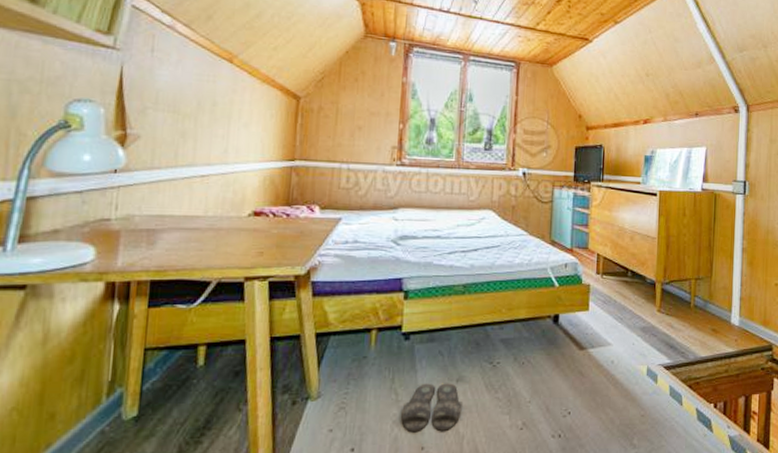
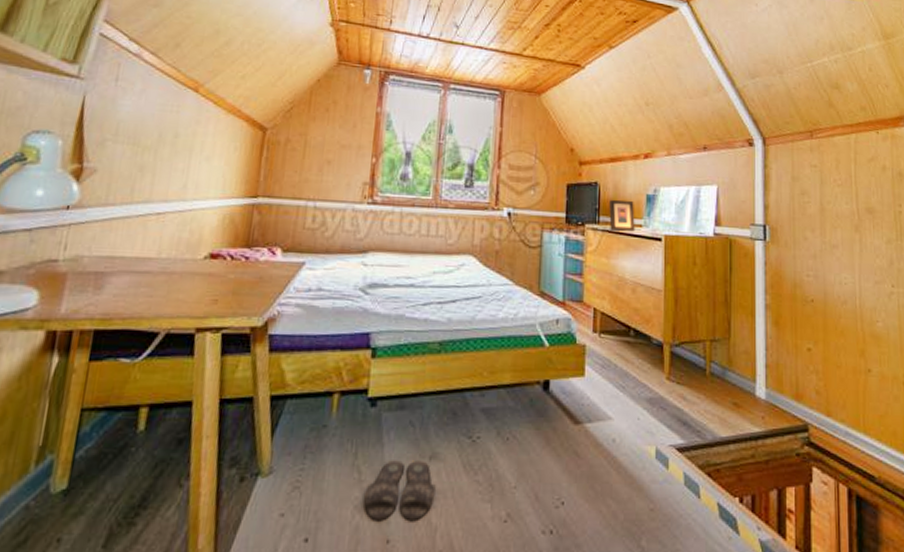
picture frame: none [612,160,635,188] -> present [609,199,635,232]

